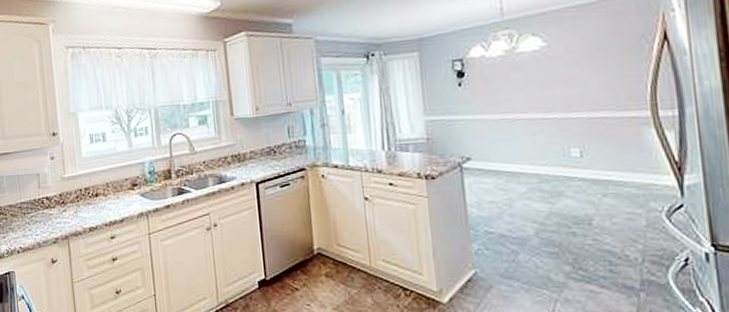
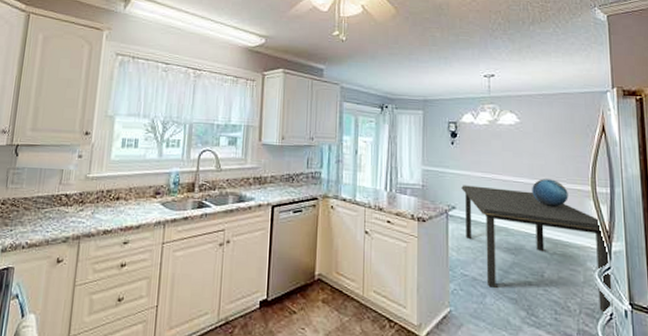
dining table: none [476,127,688,259] -> present [461,185,613,313]
decorative globe: none [569,109,620,143] -> present [532,179,568,208]

